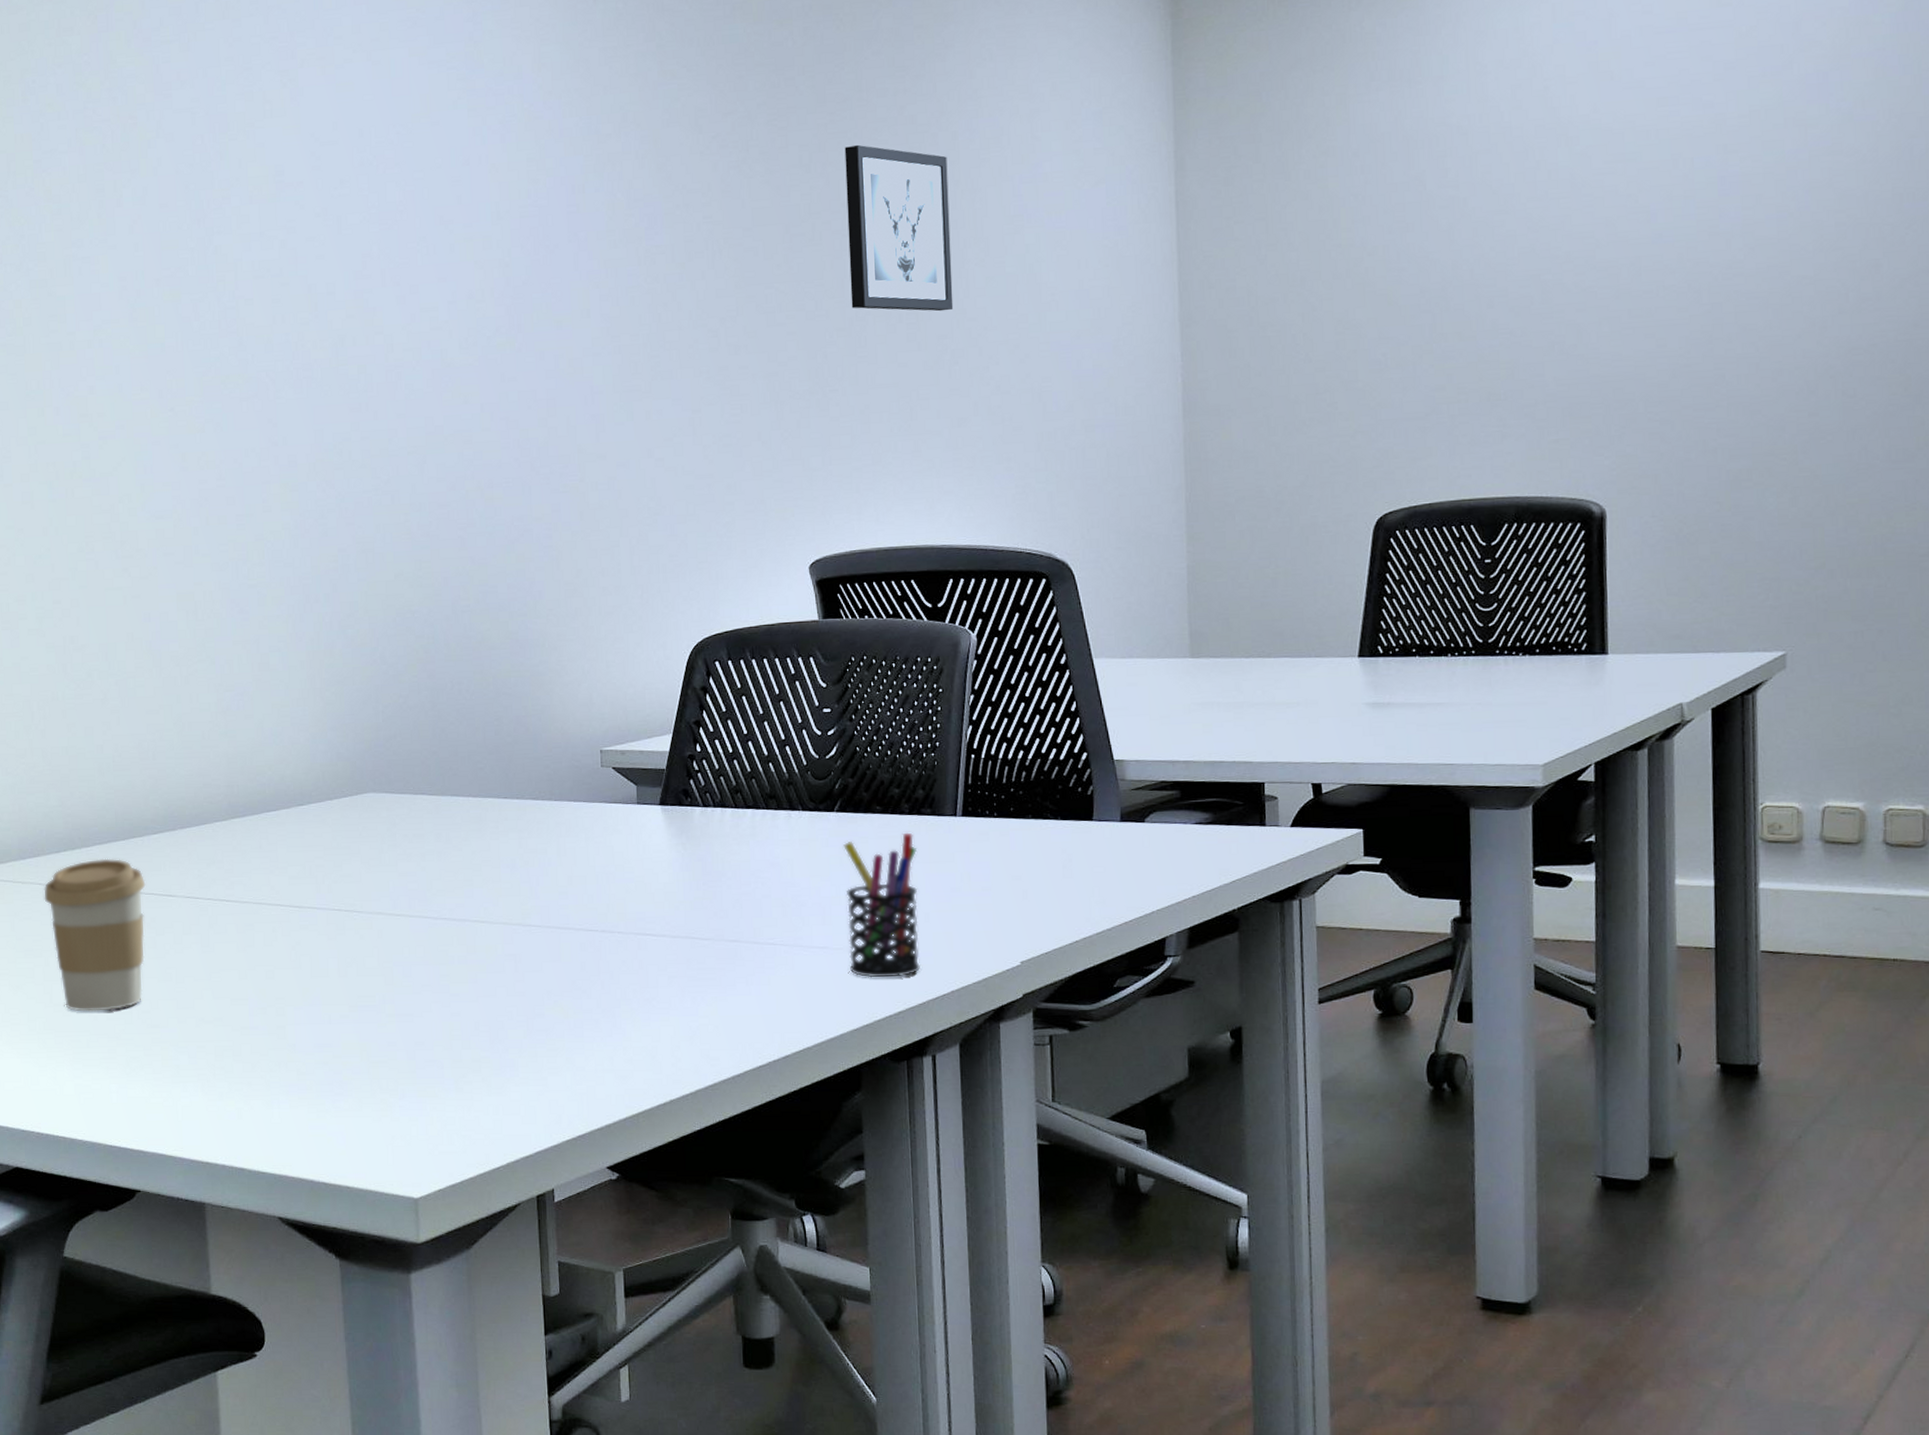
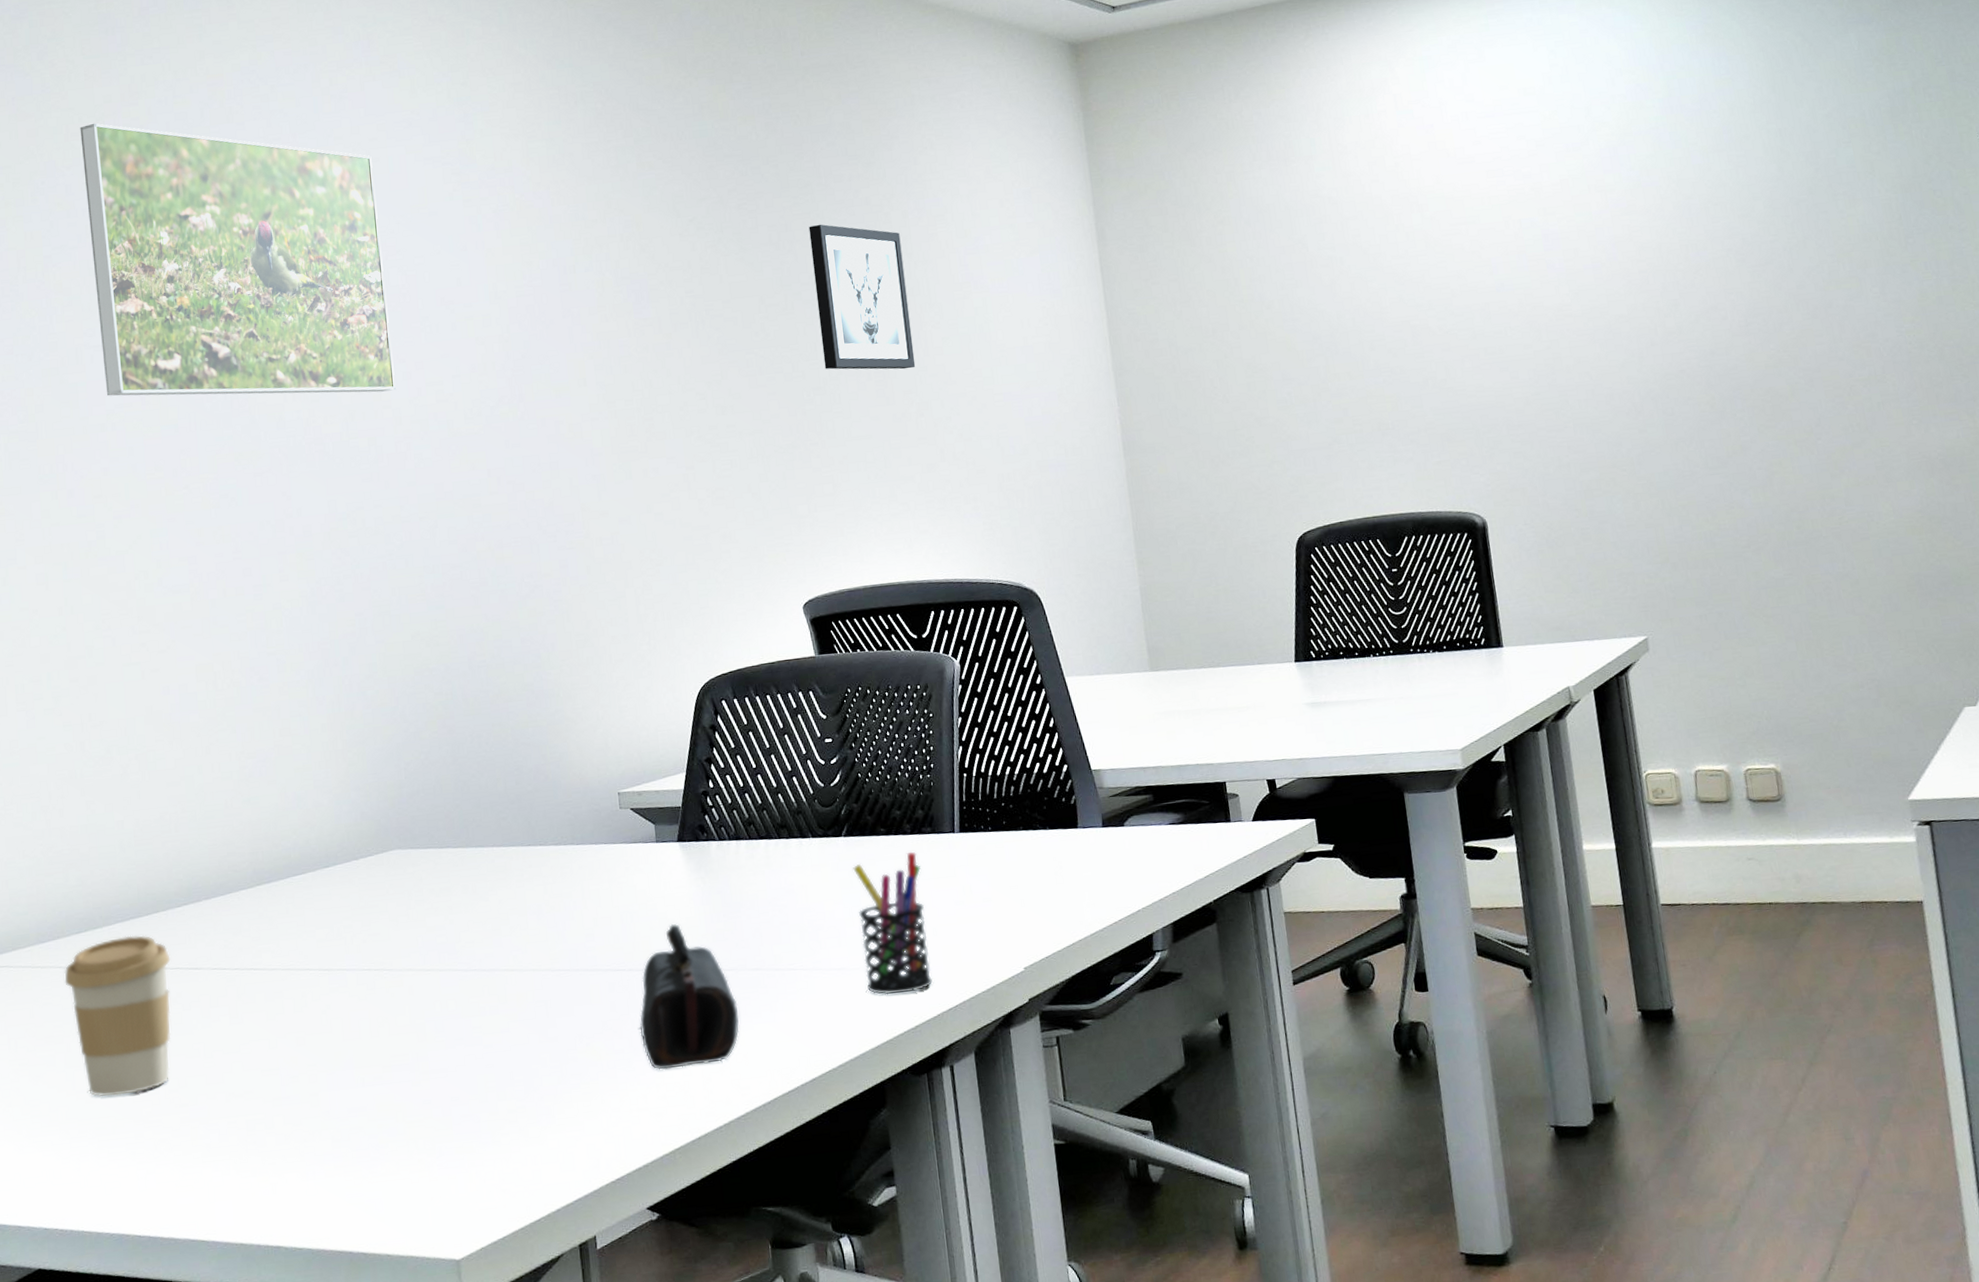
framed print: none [72,17,388,317] -> present [80,123,396,396]
pencil case: none [609,887,713,1033] -> present [639,923,740,1070]

